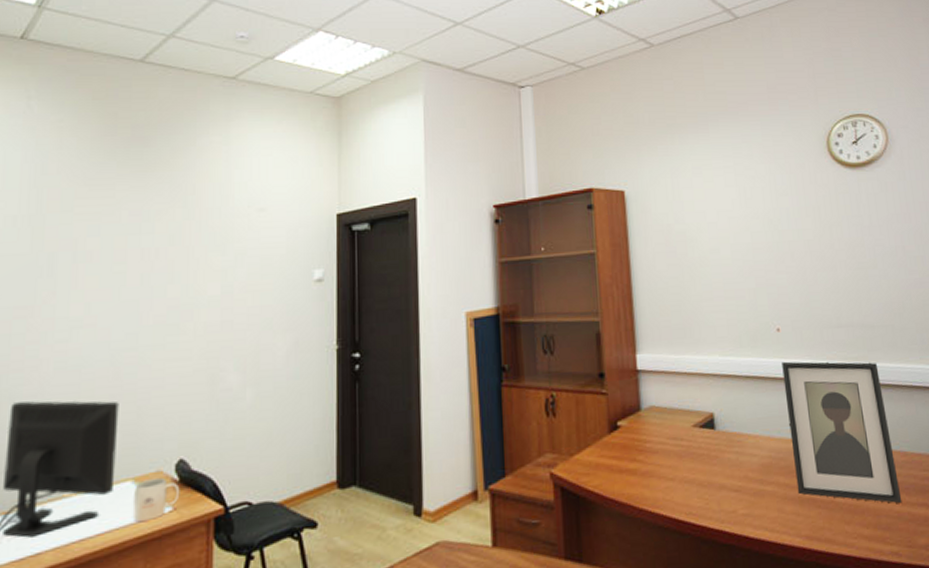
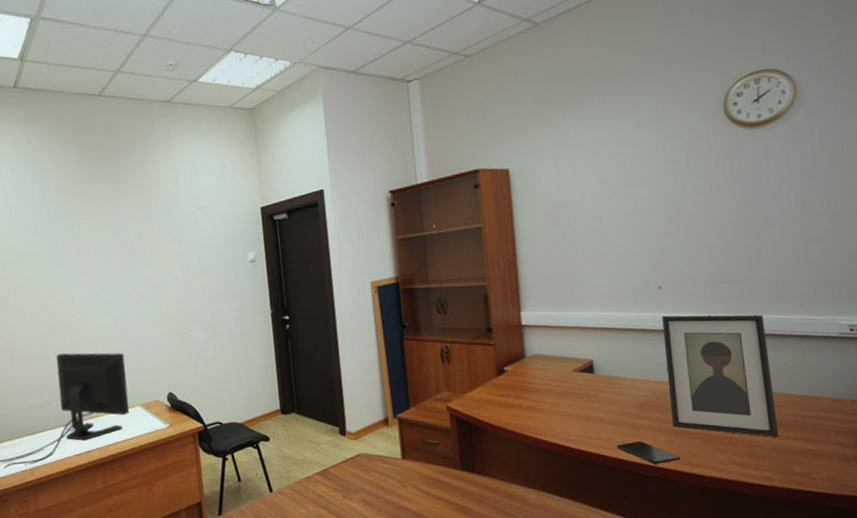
mug: present [132,477,180,523] -> none [142,404,173,434]
smartphone: none [741,513,809,541] -> present [617,441,681,464]

